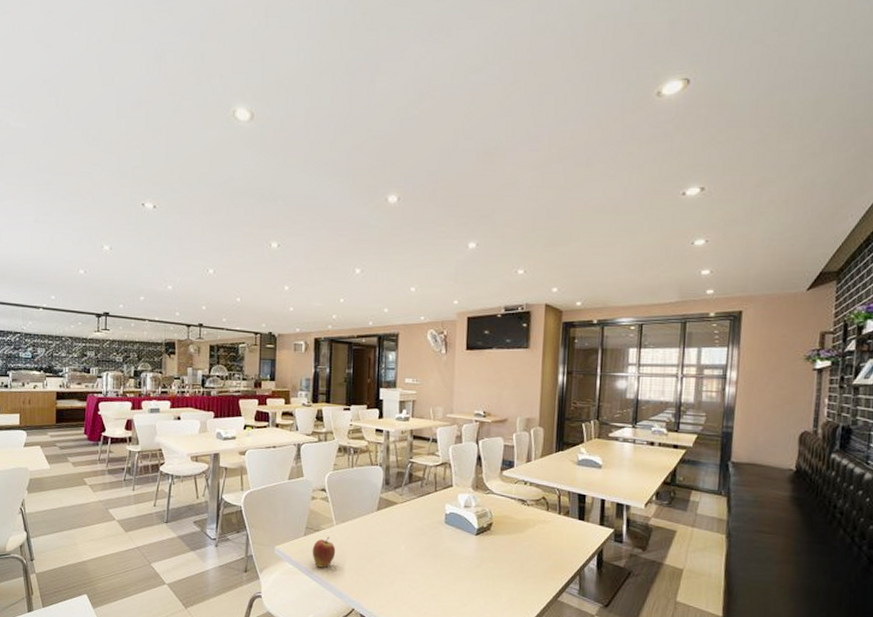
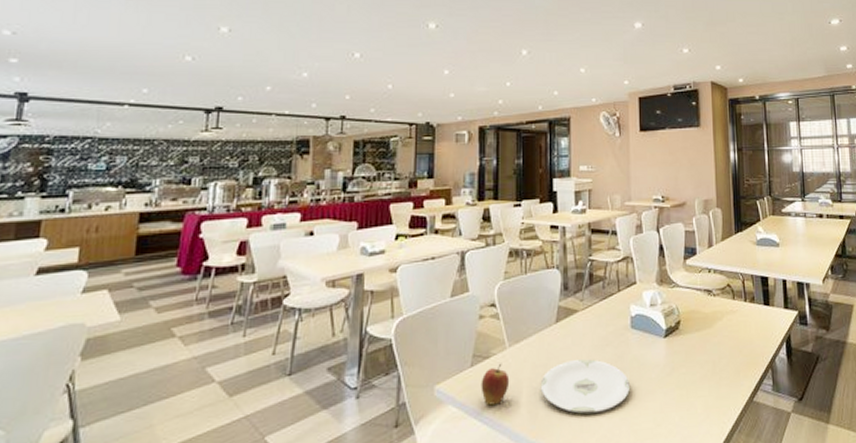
plate: none [361,542,440,588] -> present [540,359,630,415]

